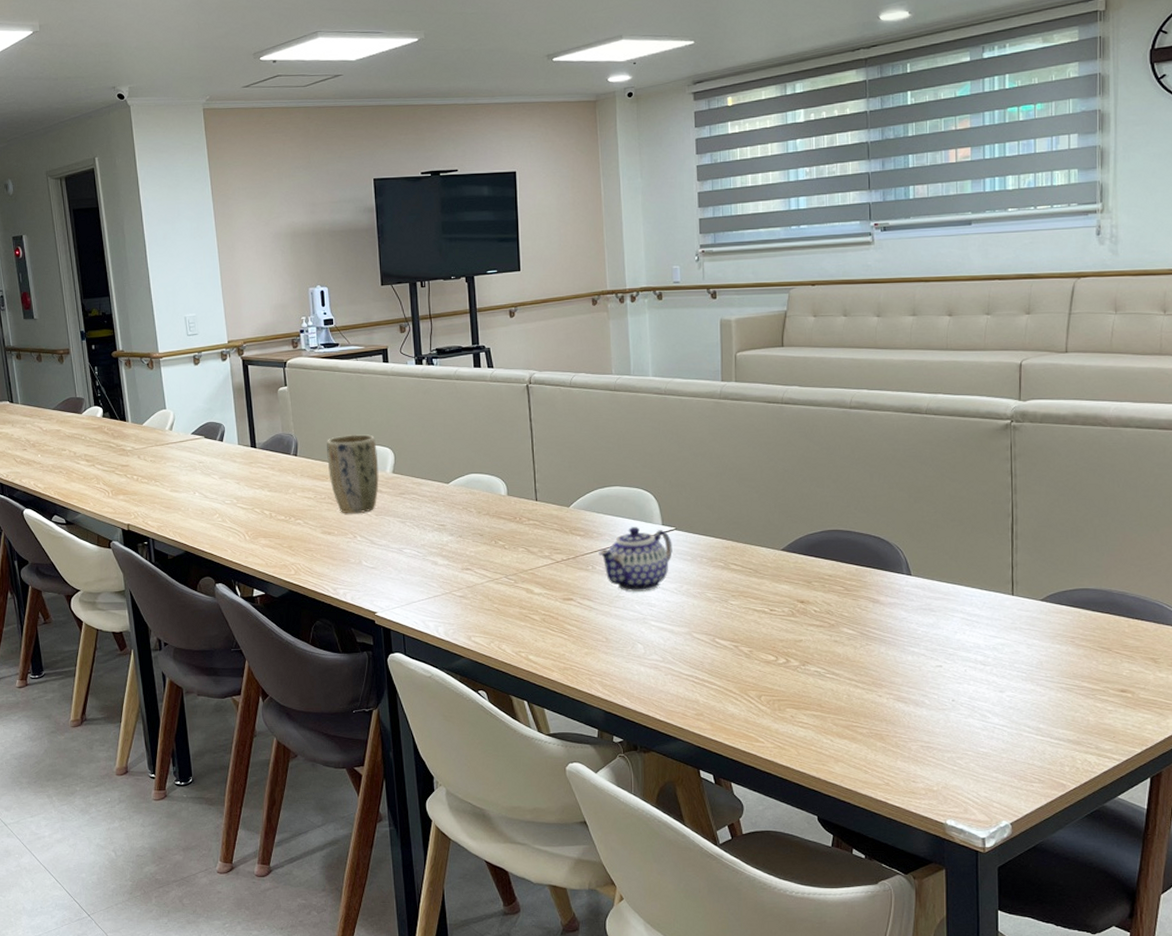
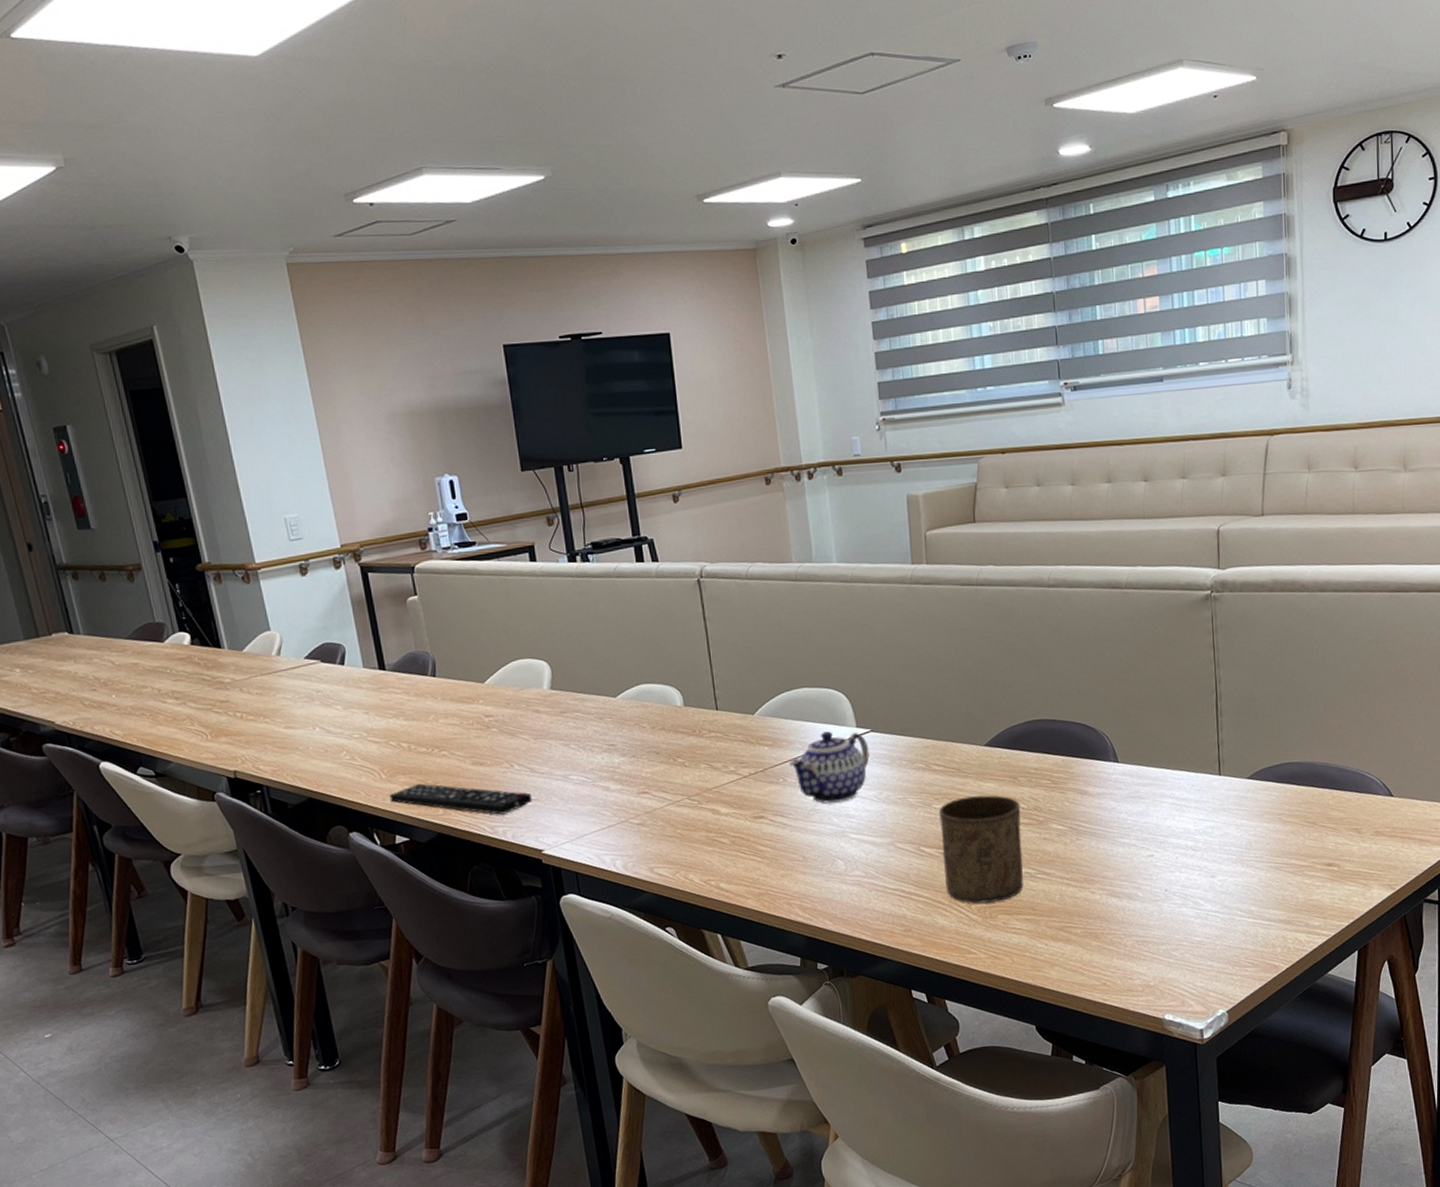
remote control: none [251,546,371,578] -> present [390,783,533,815]
plant pot: present [327,434,379,514] -> none [470,646,535,740]
cup: none [734,595,813,697] -> present [938,795,1024,904]

